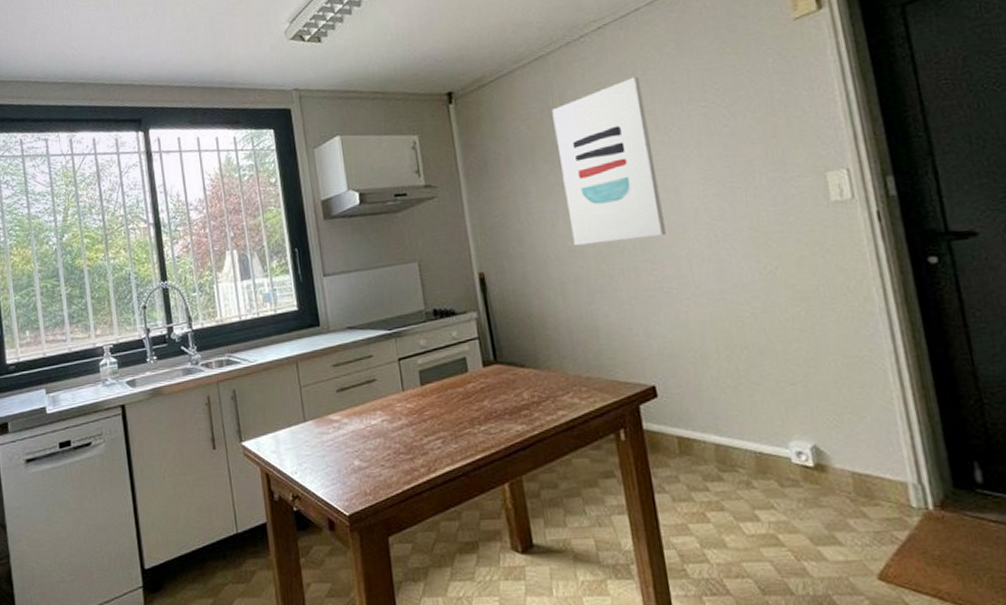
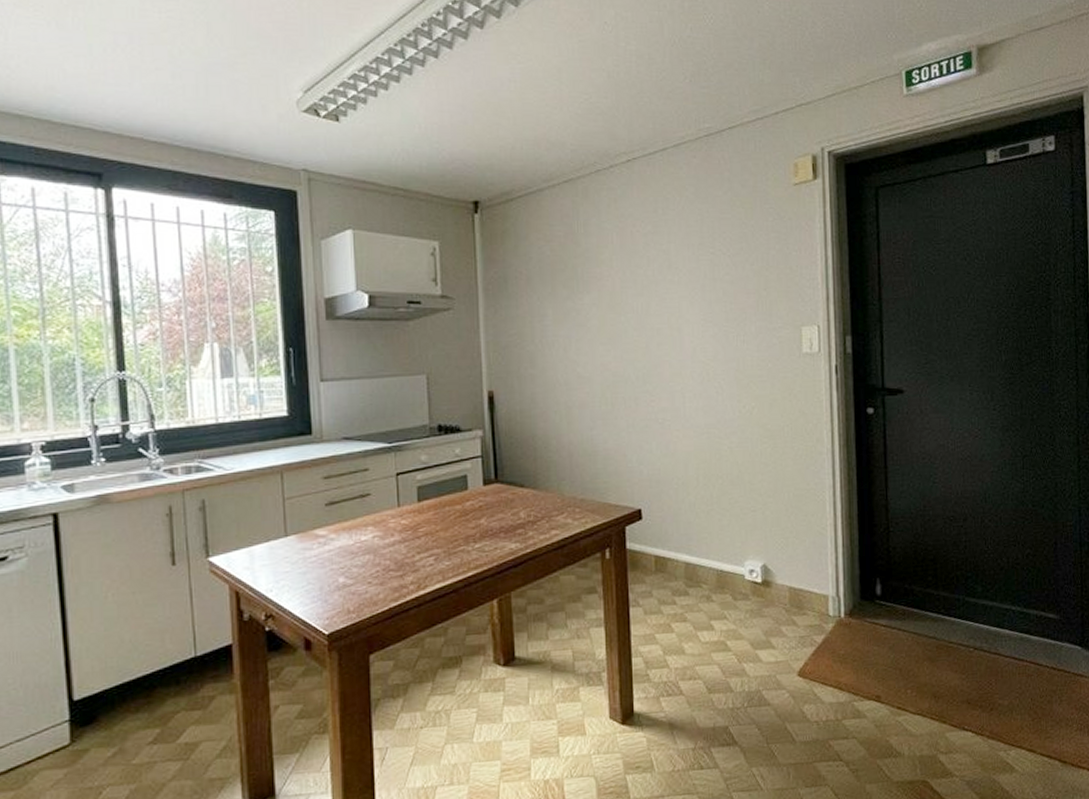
wall art: present [552,76,666,246] -> none [576,215,666,373]

